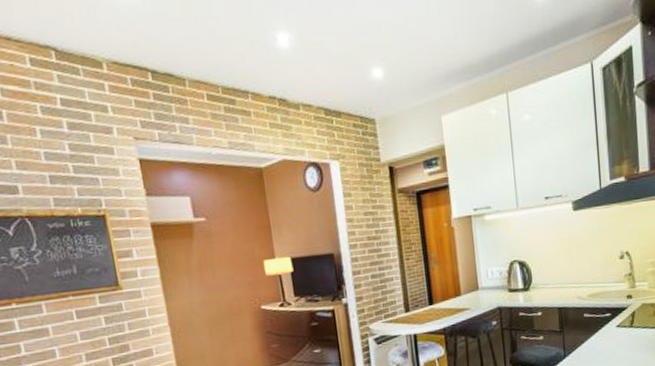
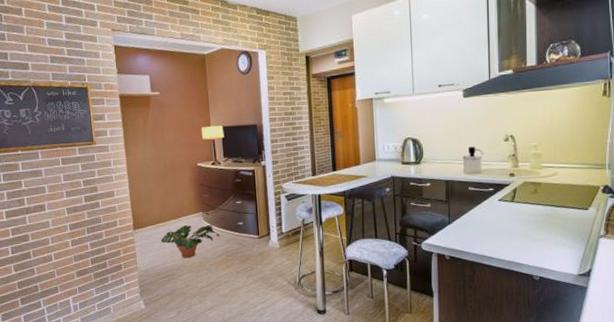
soap dispenser: none [575,266,599,300] -> present [462,146,484,175]

